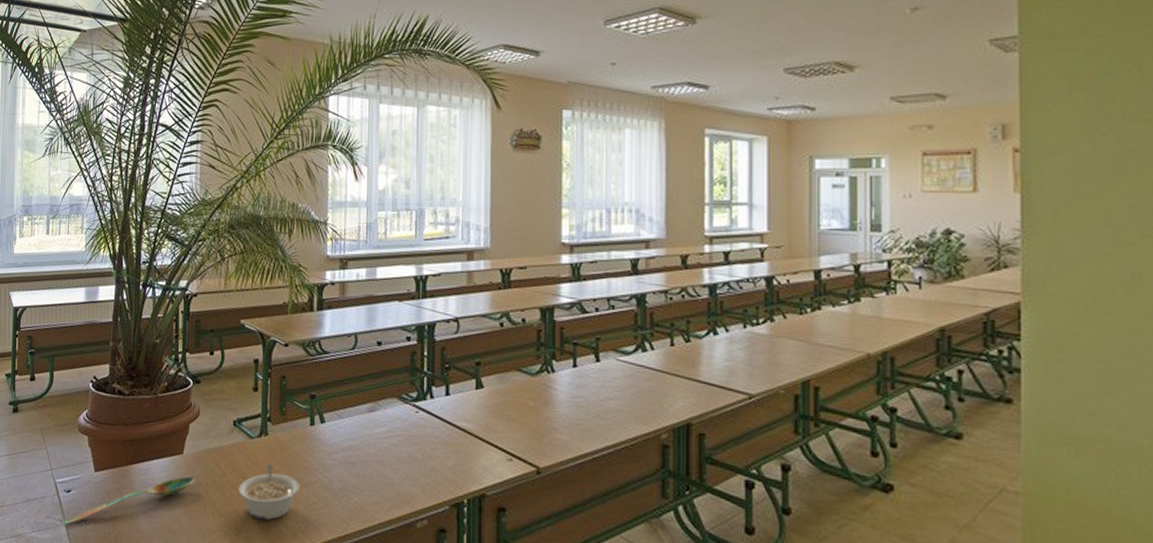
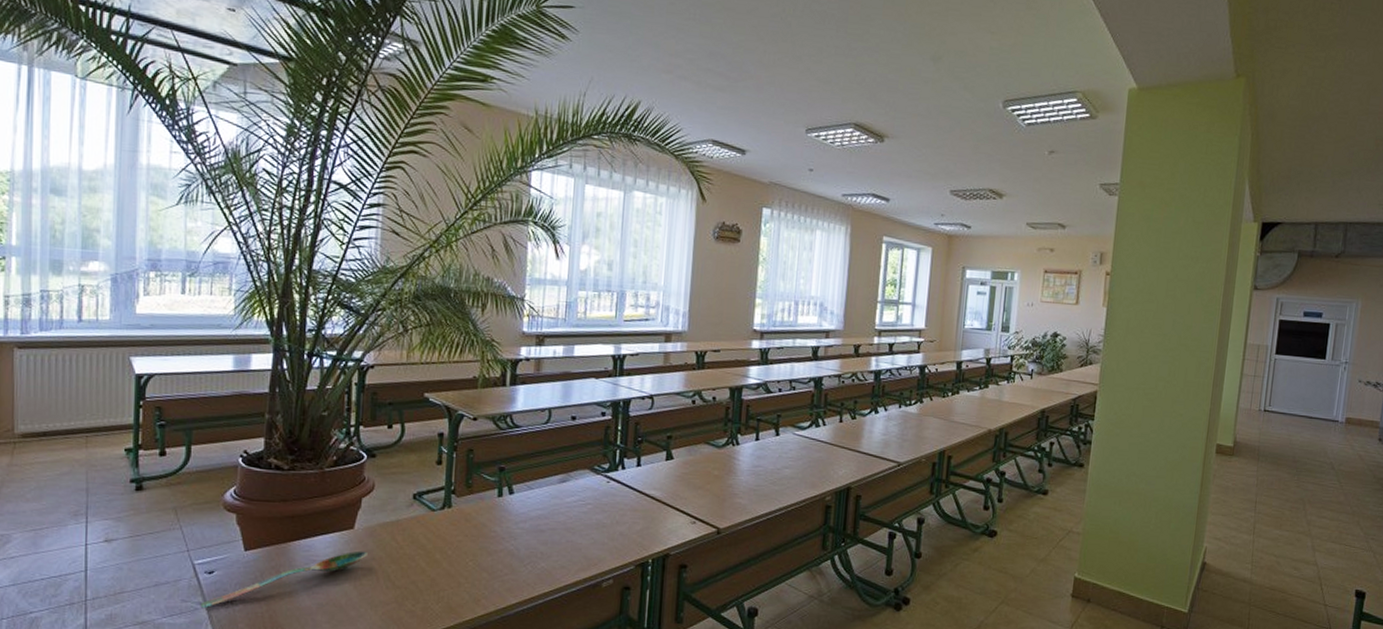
legume: present [238,463,300,521] -> none [417,535,484,589]

